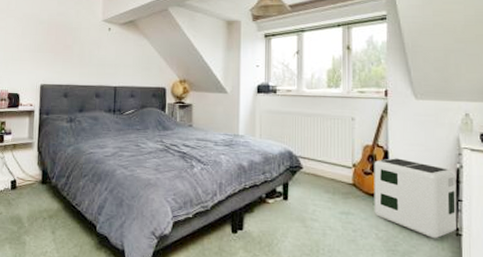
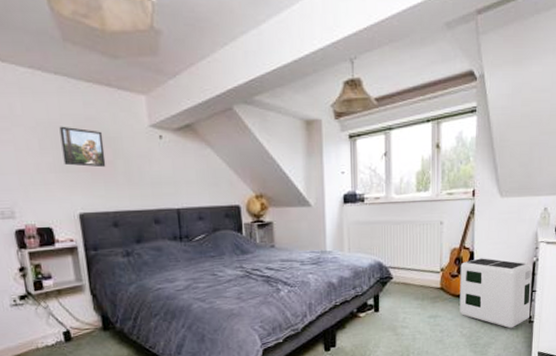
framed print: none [36,18,68,50] -> present [59,126,106,168]

